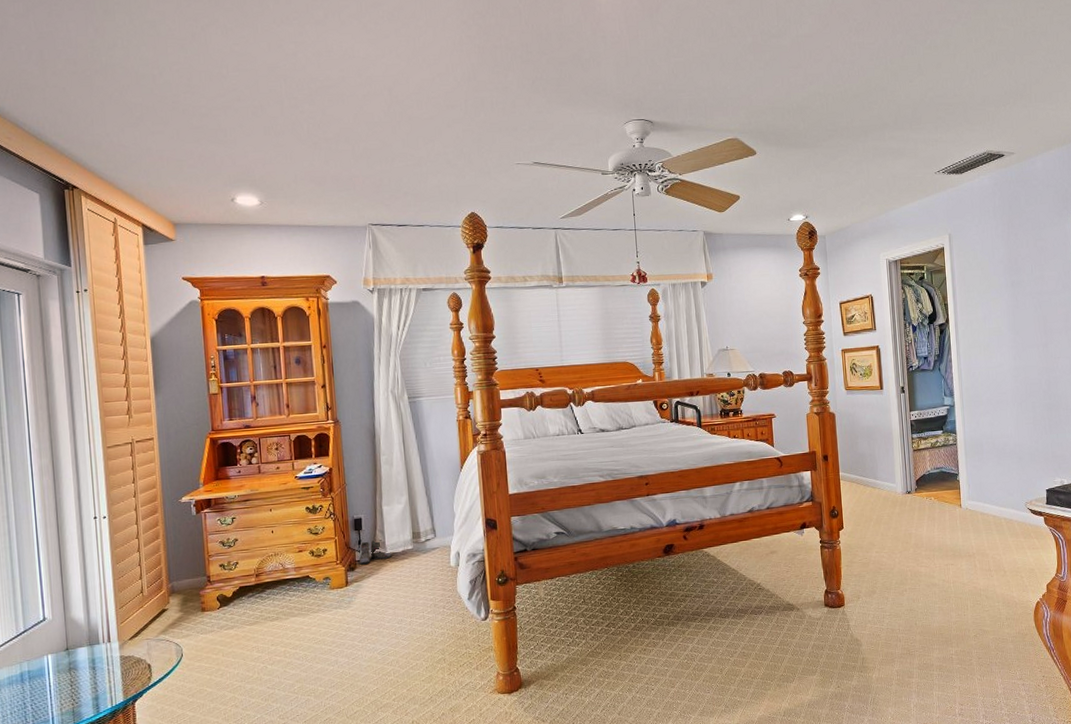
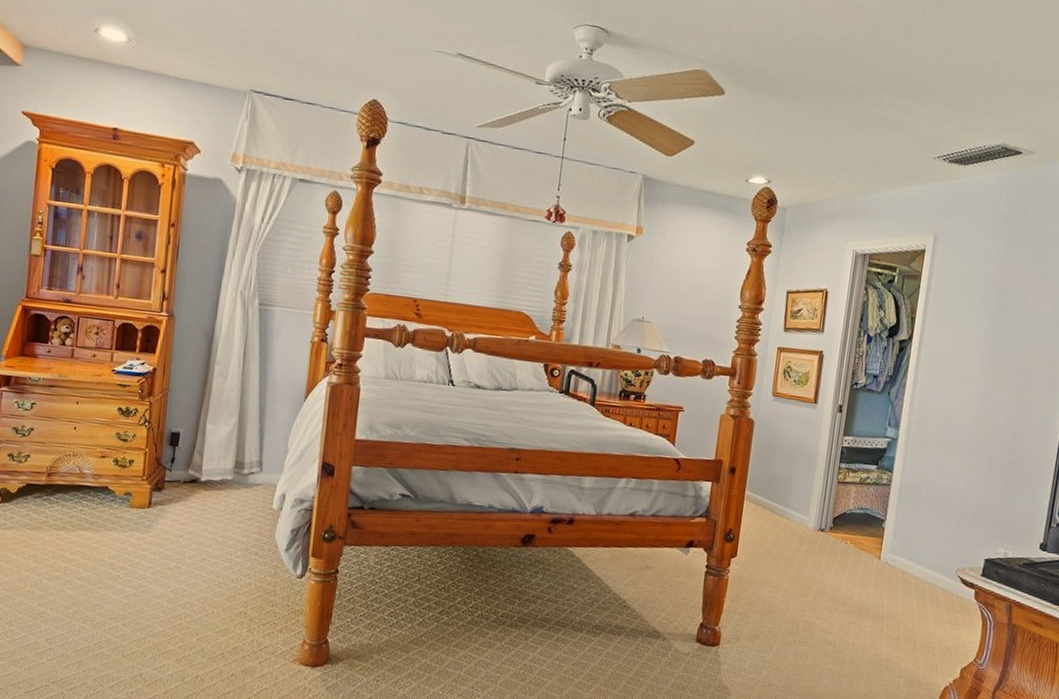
boots: present [359,539,392,565] -> none [167,460,207,487]

